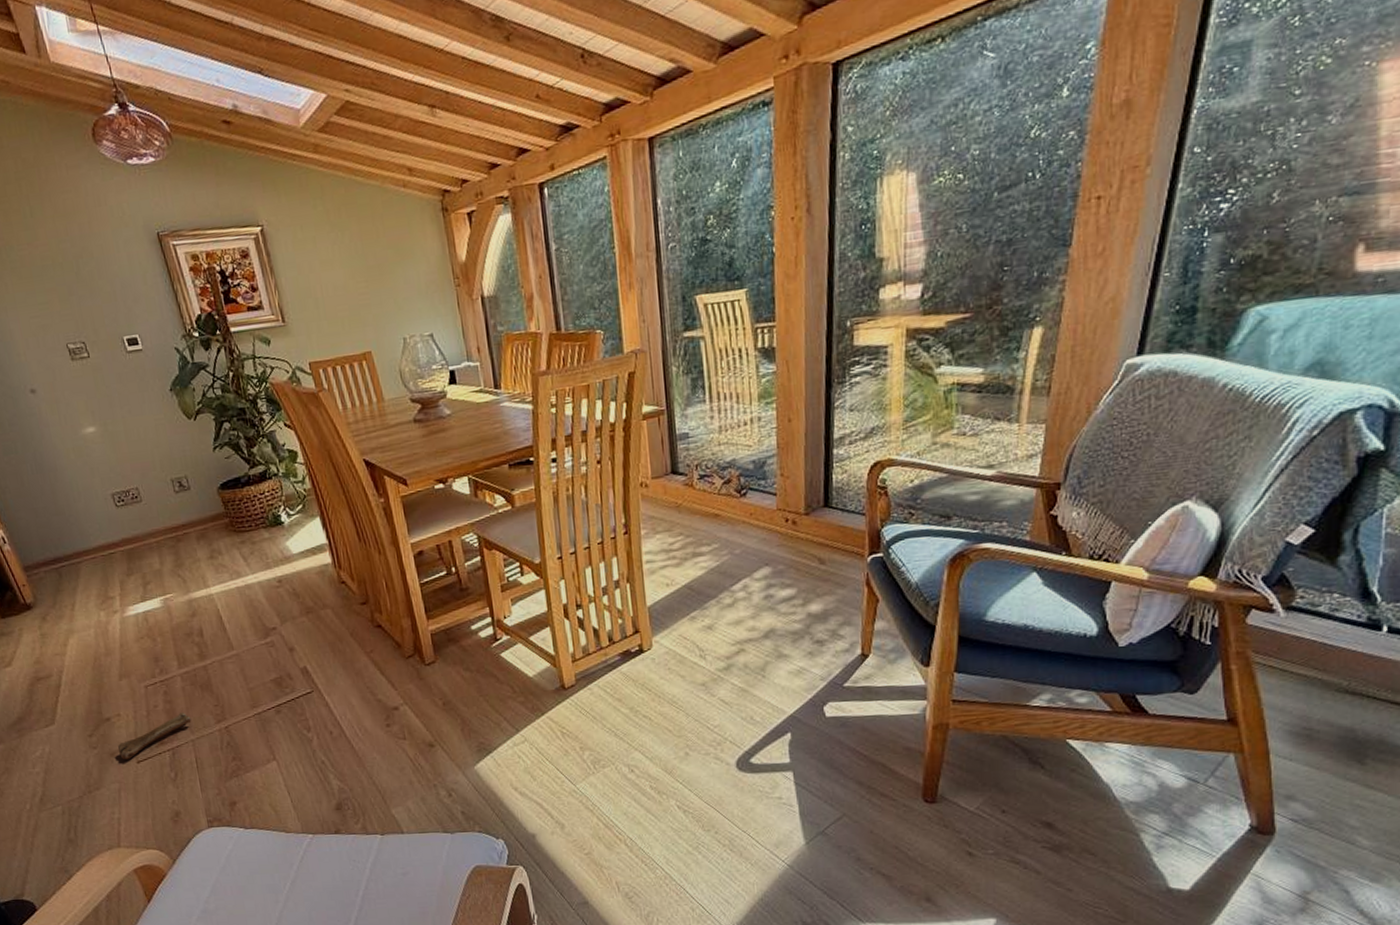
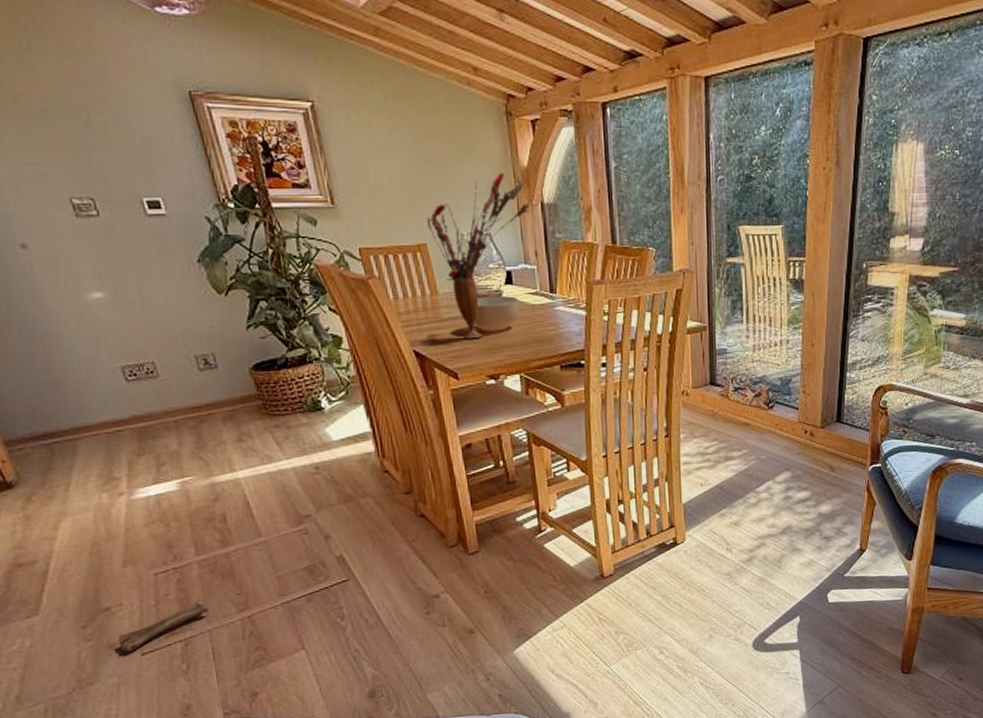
bouquet: none [370,270,470,444] -> present [426,173,530,339]
bowl: none [420,396,464,435] -> present [473,296,519,332]

